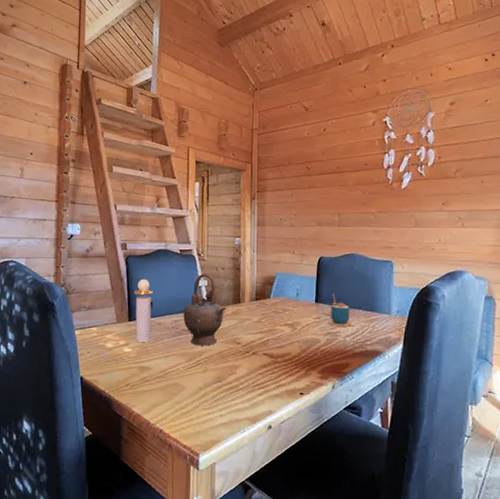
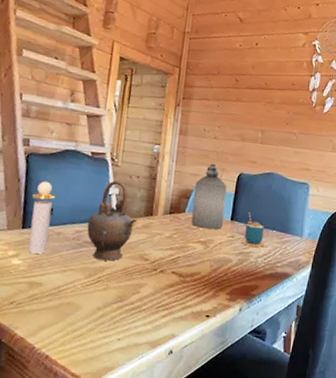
bottle: none [277,250,308,313] -> present [191,163,227,230]

